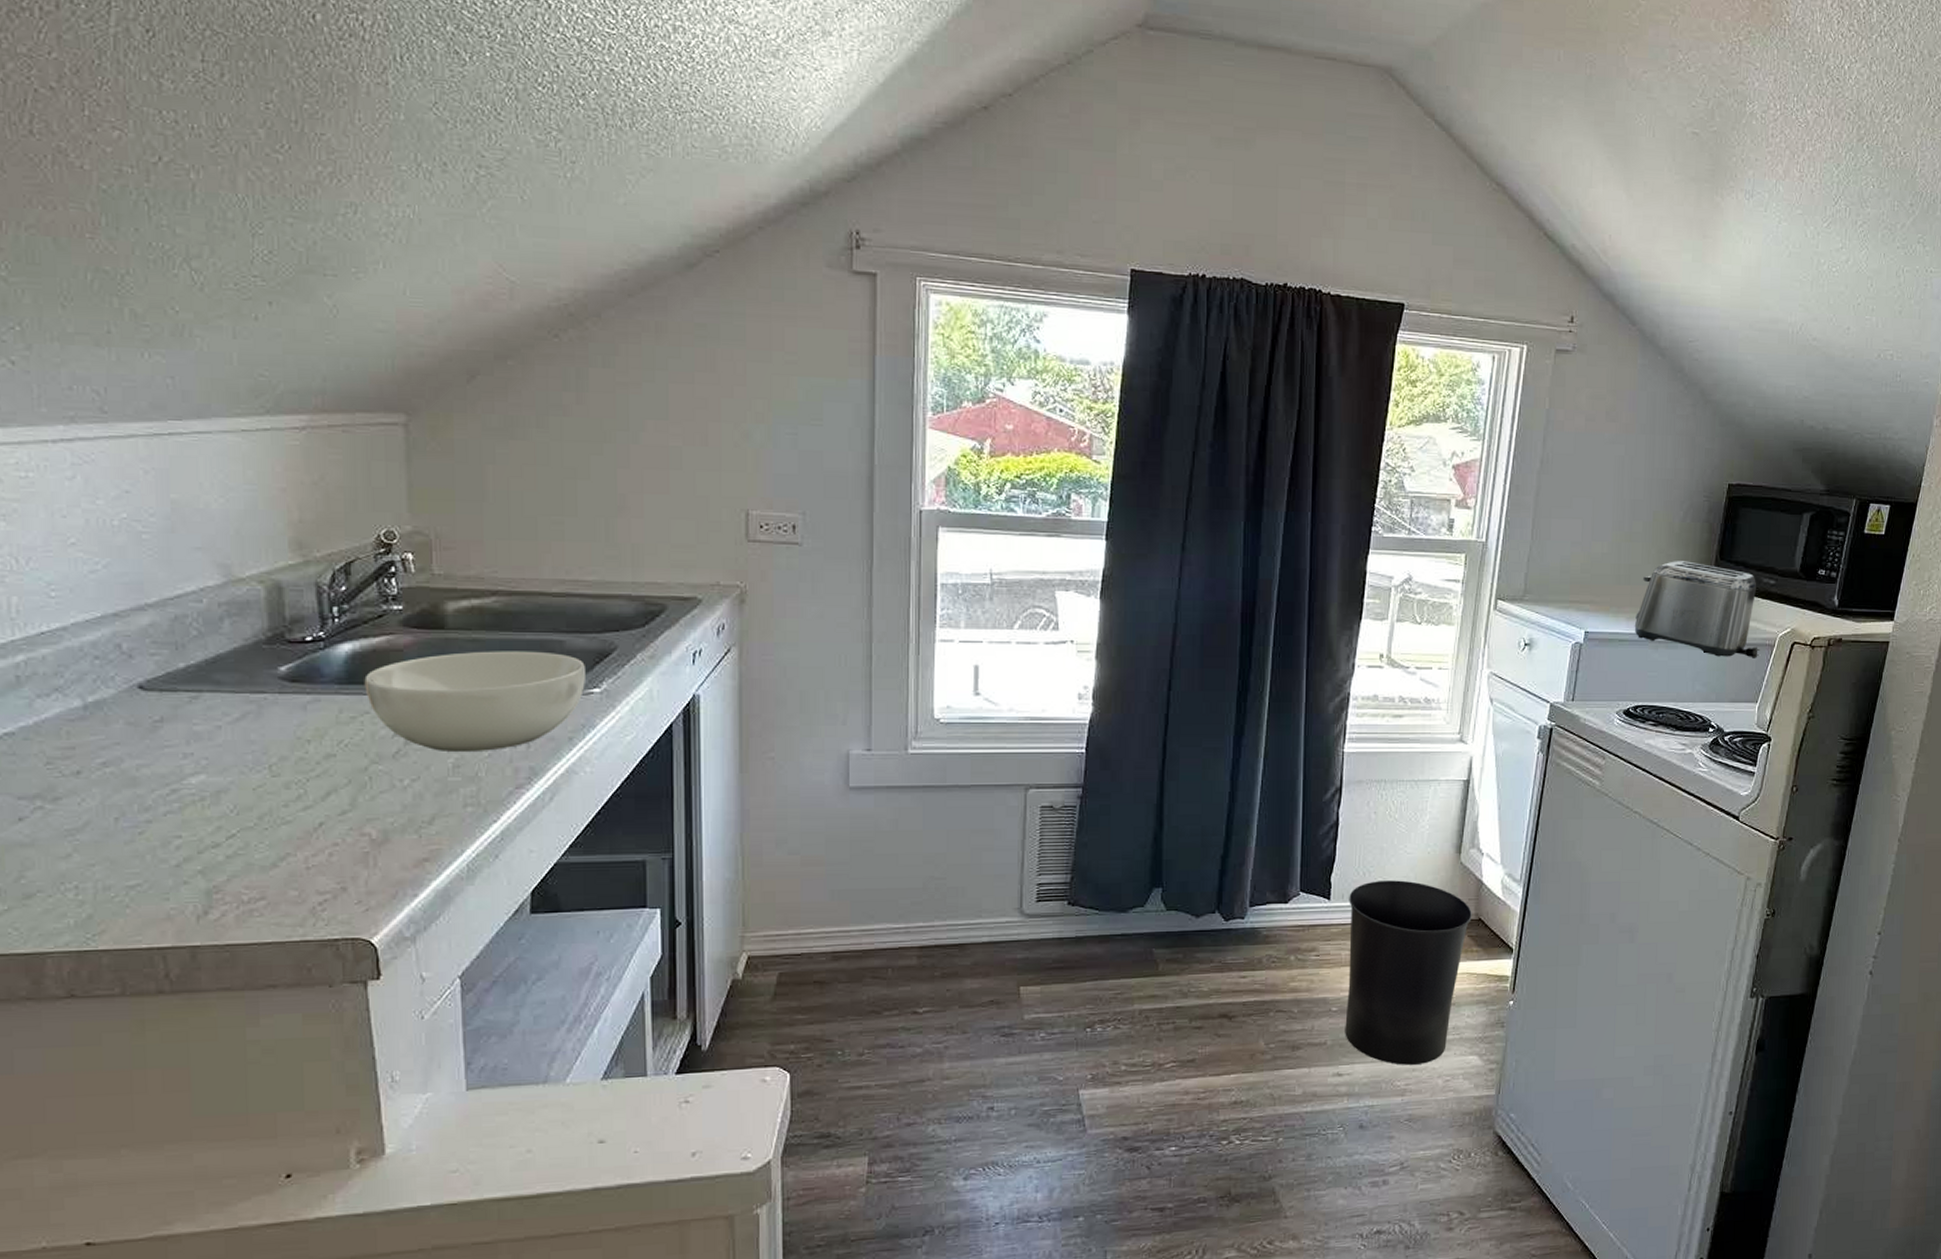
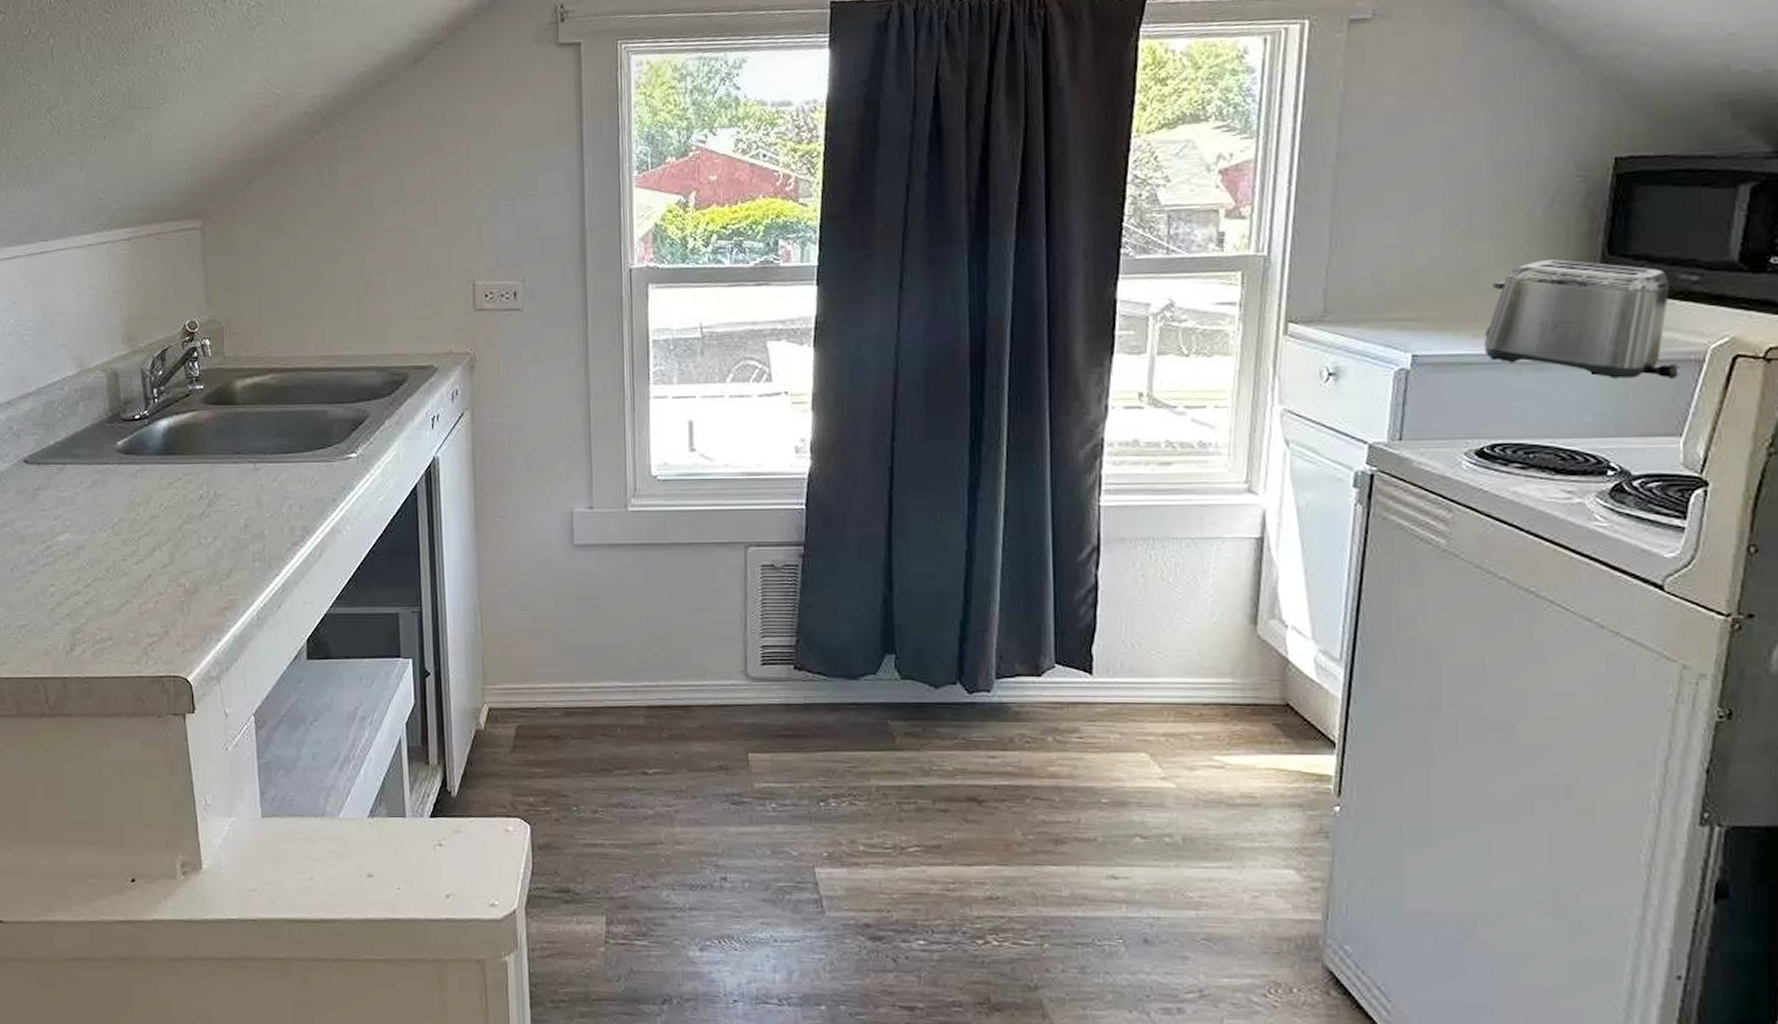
bowl: present [364,651,587,753] -> none [177,421,345,514]
waste bin: present [1345,880,1472,1065] -> none [1115,654,1277,874]

